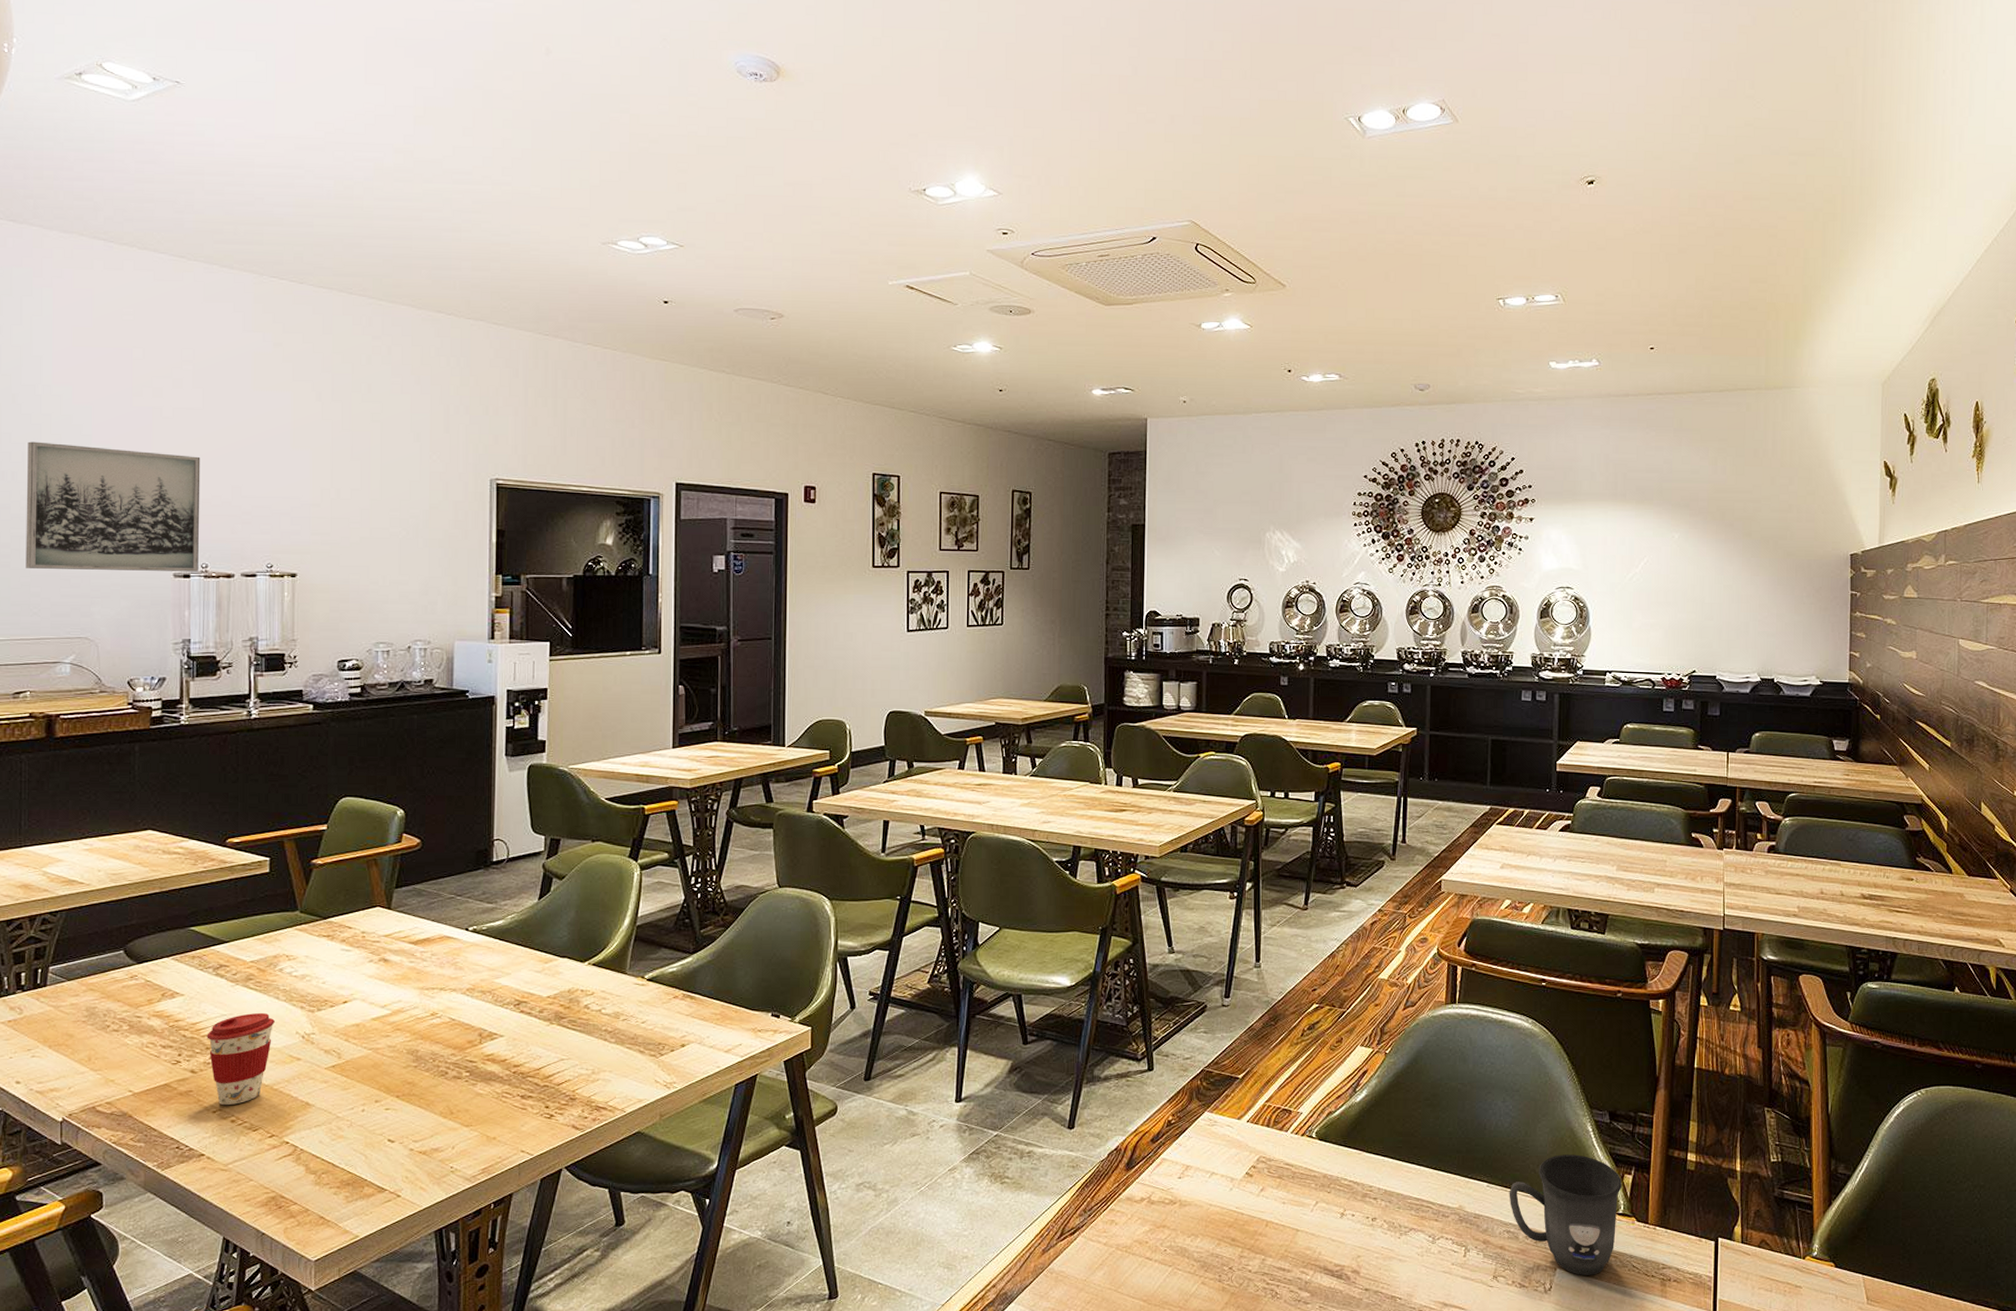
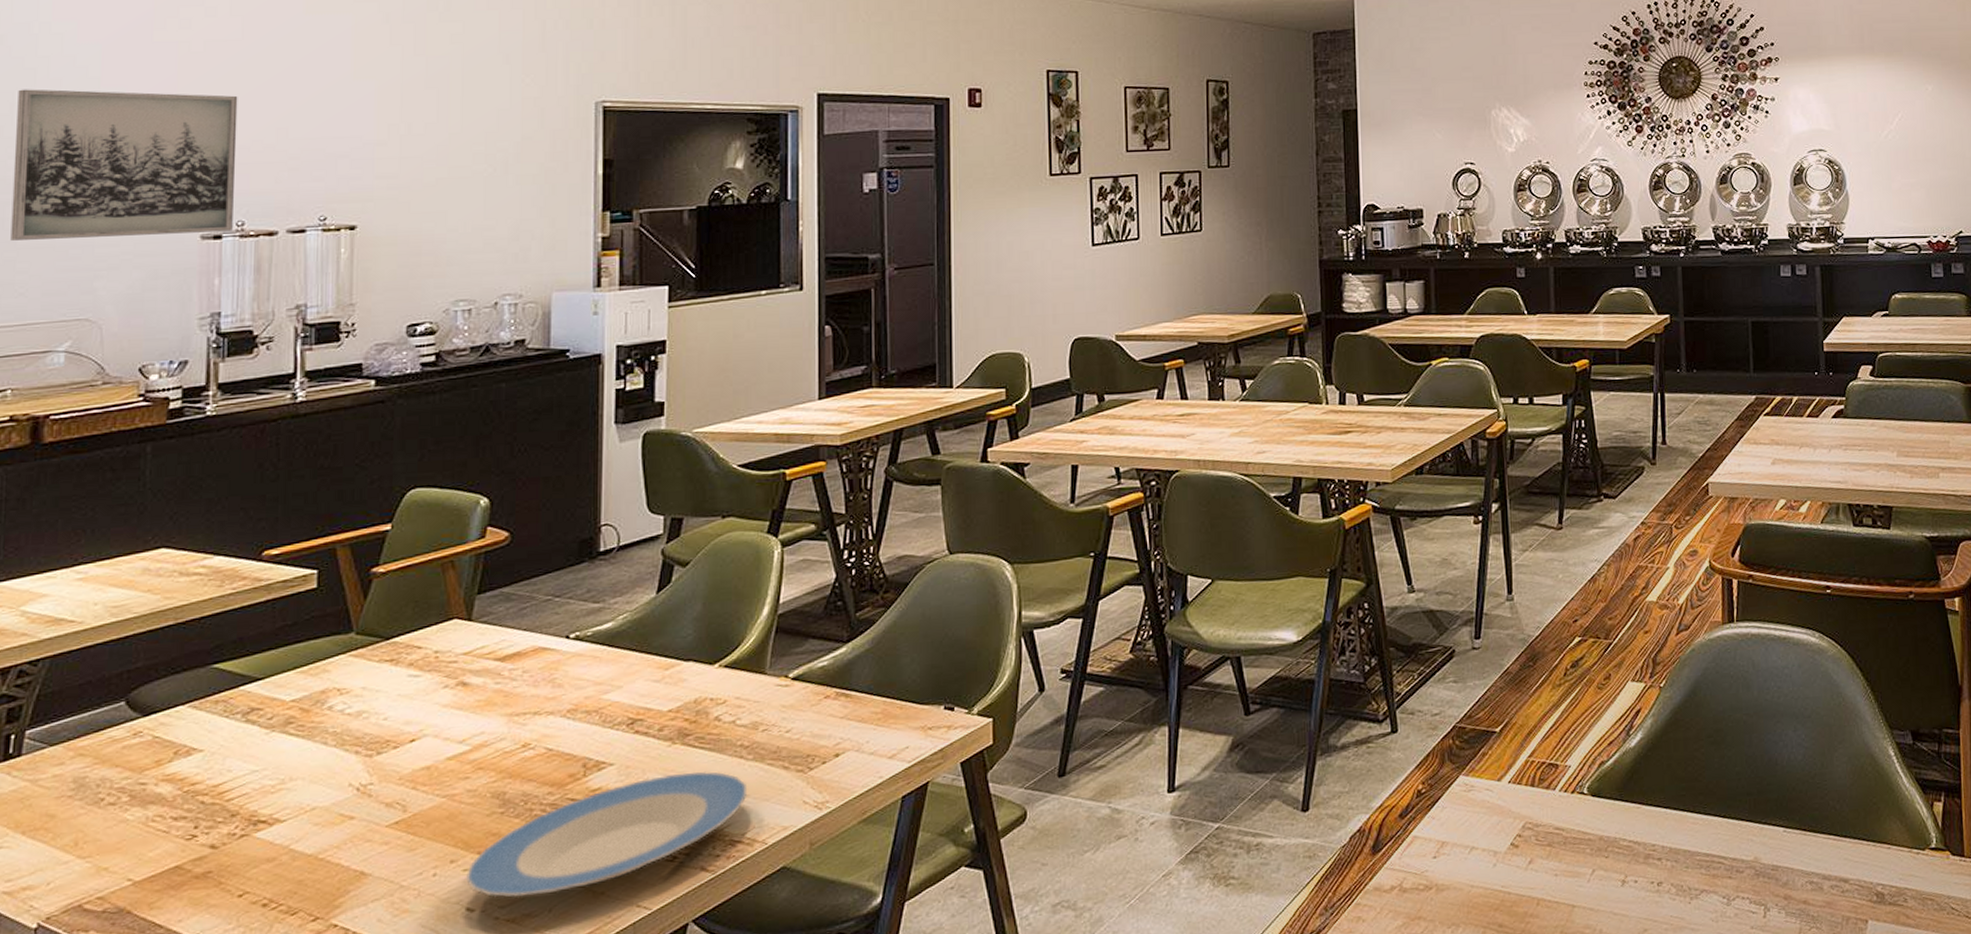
coffee cup: present [207,1012,275,1106] -> none [232,763,321,886]
plate: none [387,1048,610,1135] -> present [465,771,748,898]
mug: present [1509,1154,1622,1275] -> none [1808,784,1932,926]

